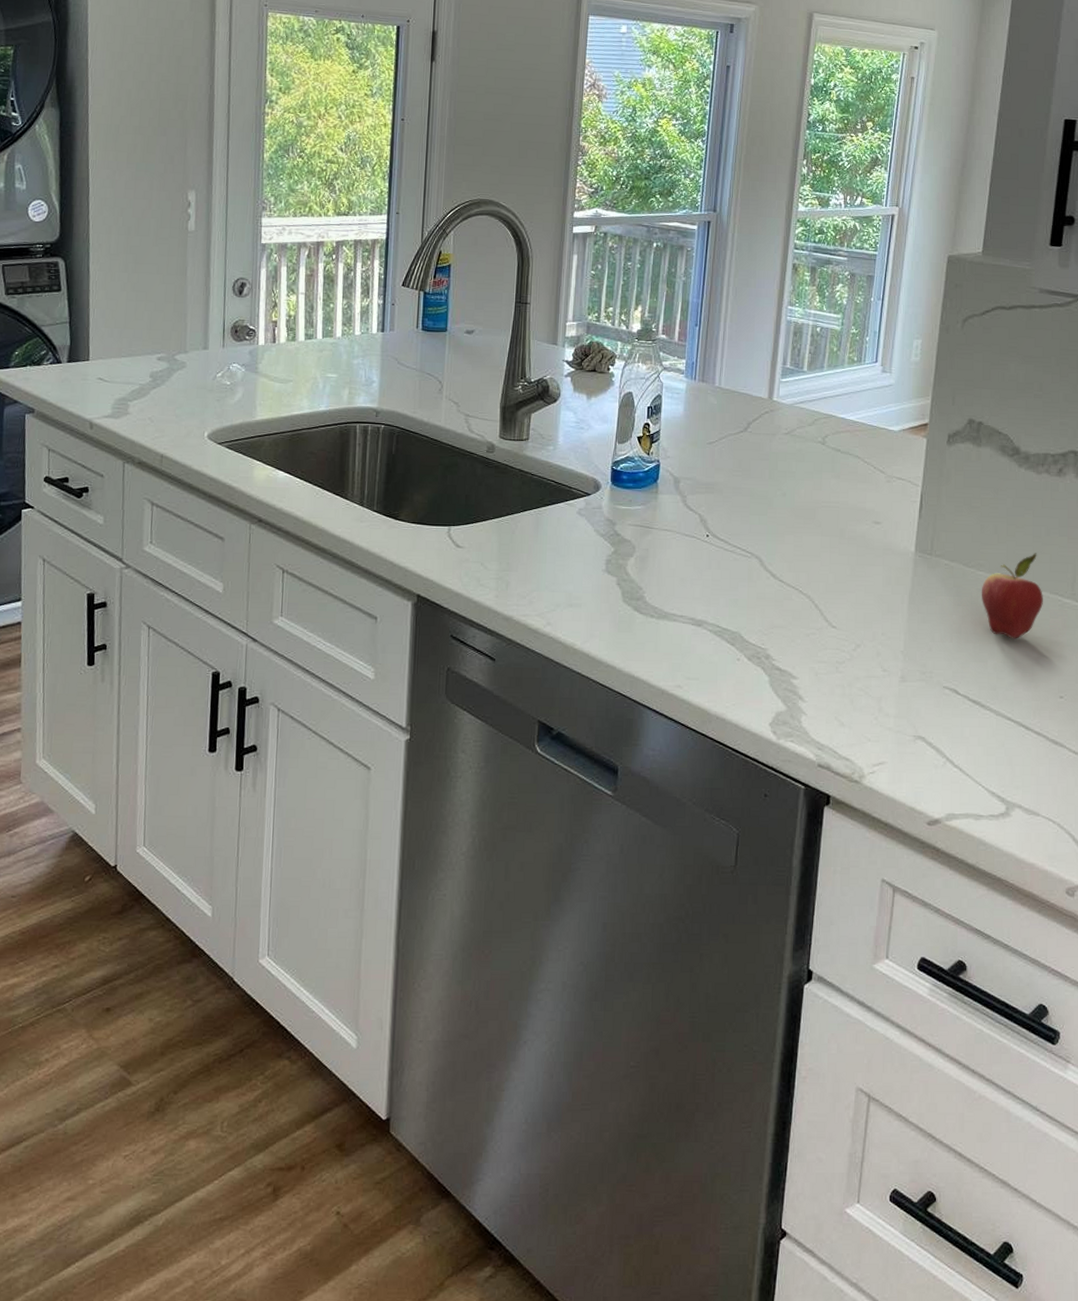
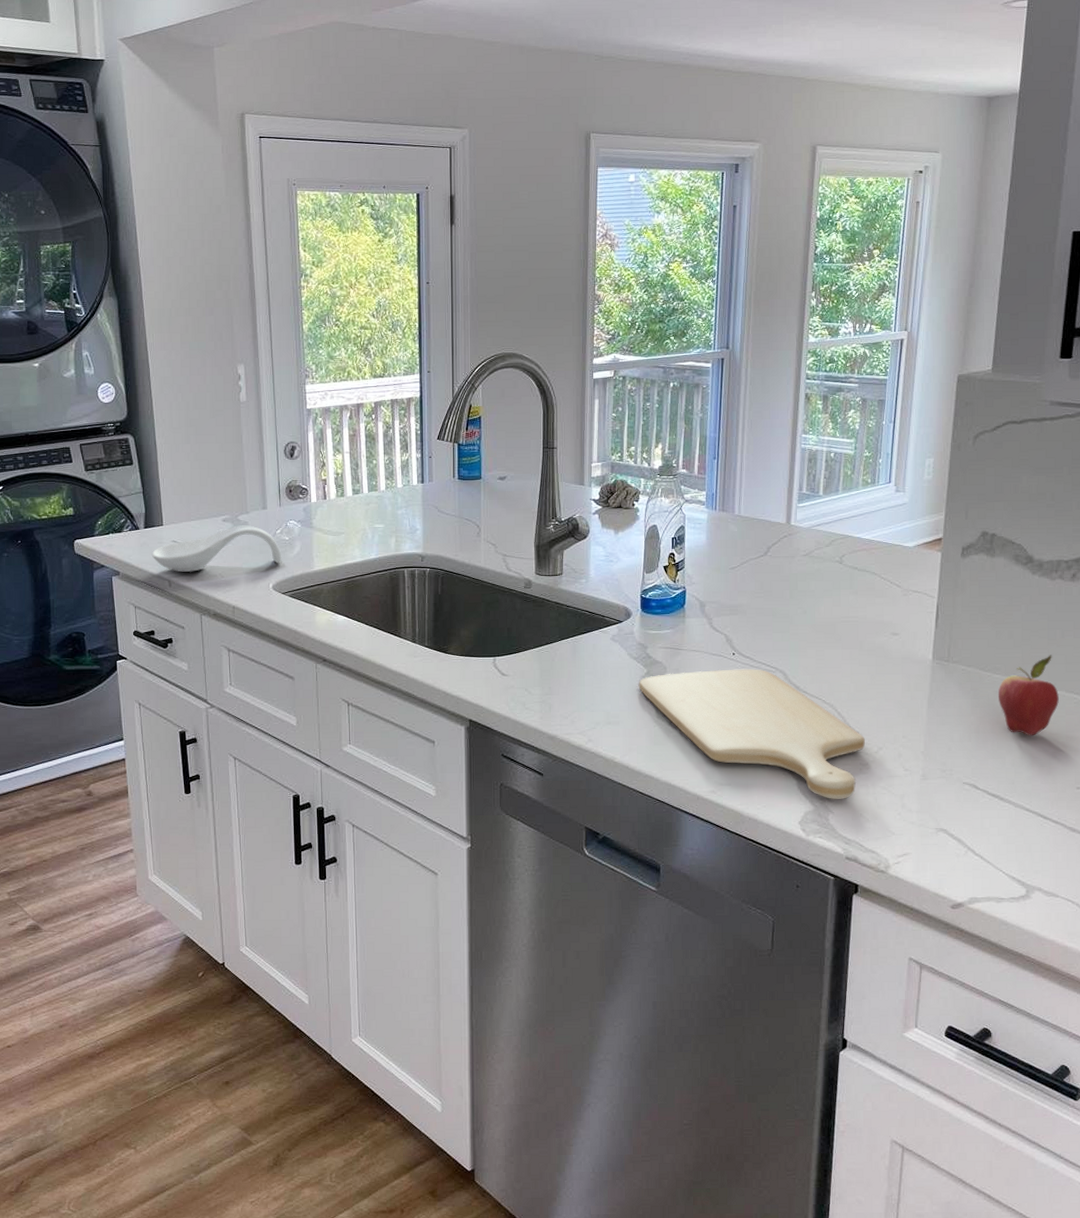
spoon rest: none [73,366,221,414] -> present [151,525,282,572]
chopping board: none [604,552,842,701] -> present [638,669,865,800]

